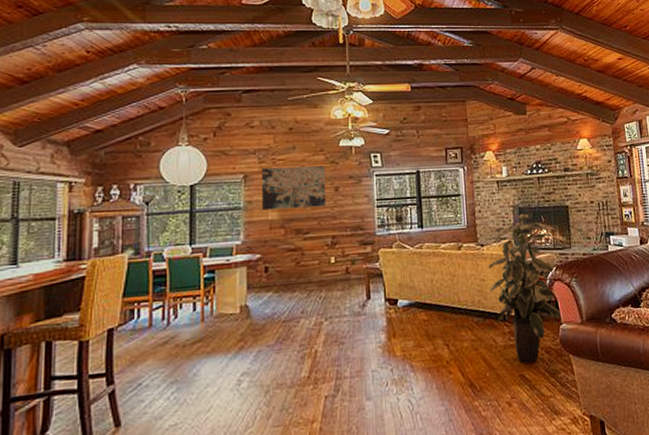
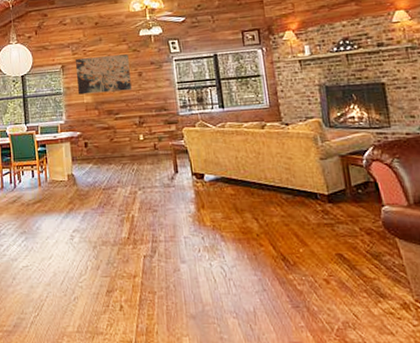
indoor plant: present [488,213,560,363] -> none [294,92,381,243]

